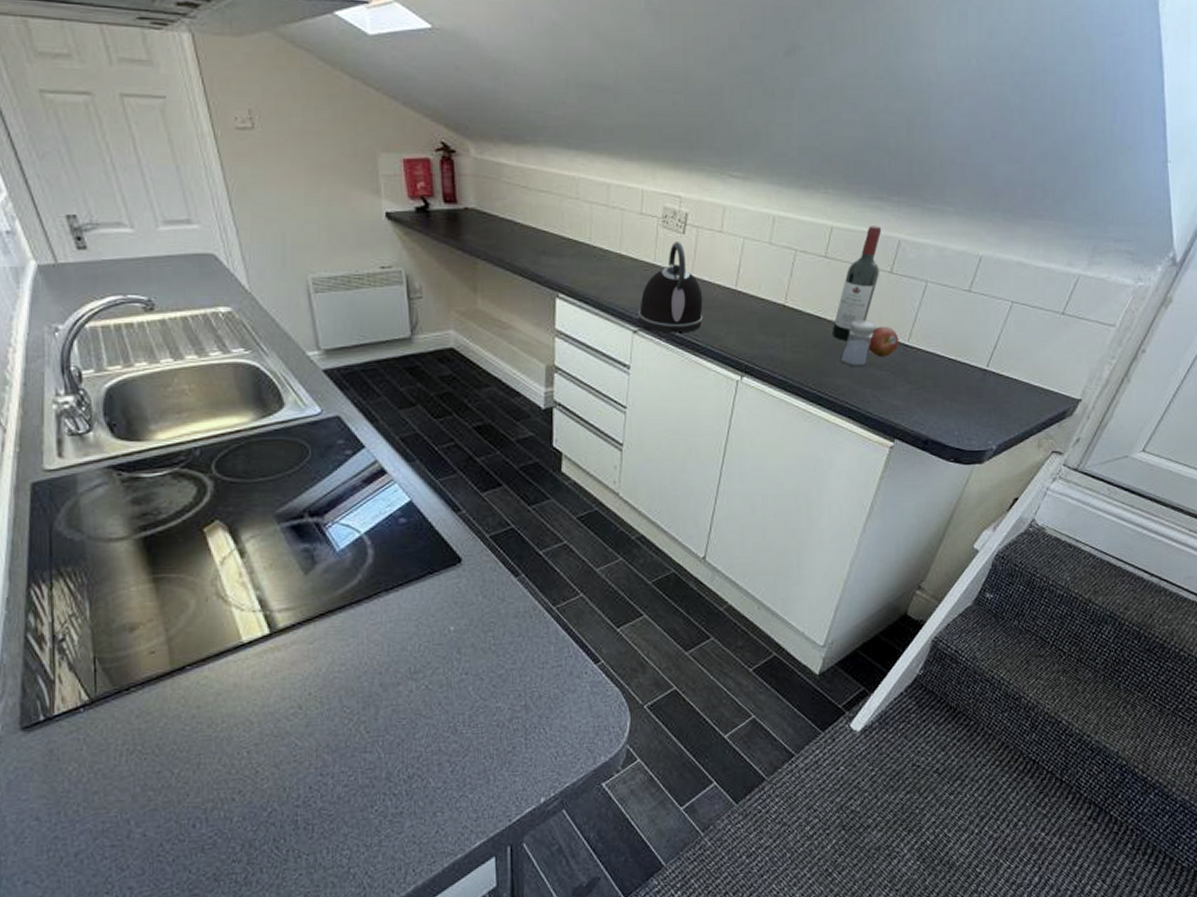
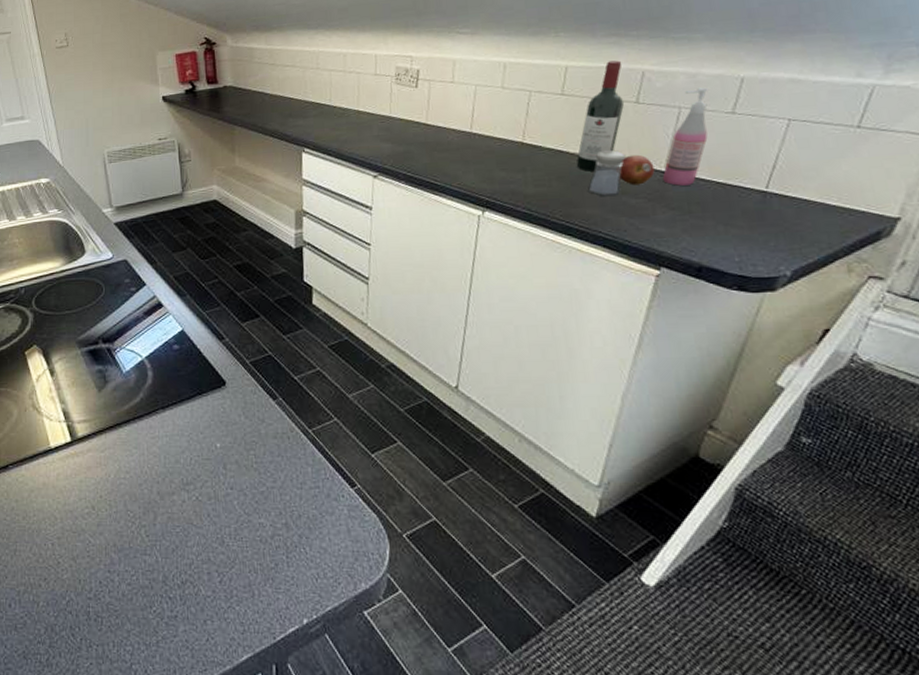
kettle: present [638,242,704,333] -> none [377,95,441,176]
soap dispenser: none [905,262,953,360] -> present [662,87,710,186]

